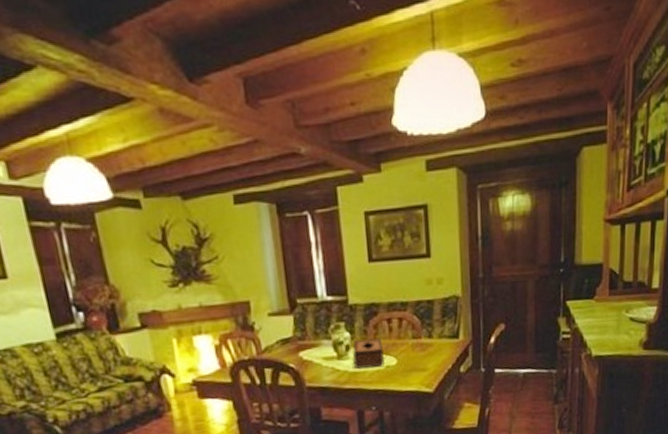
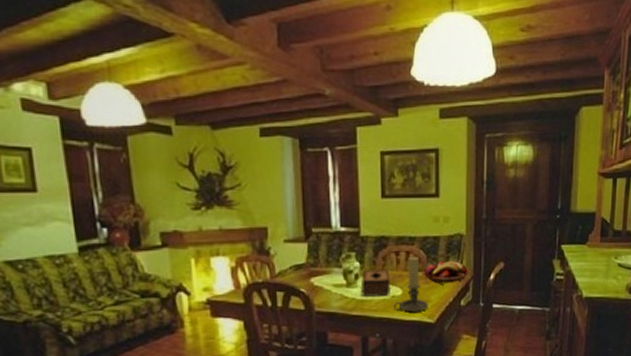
candle holder: none [388,322,426,383] -> present [393,256,428,312]
fruit basket: none [416,325,470,352] -> present [421,261,472,285]

